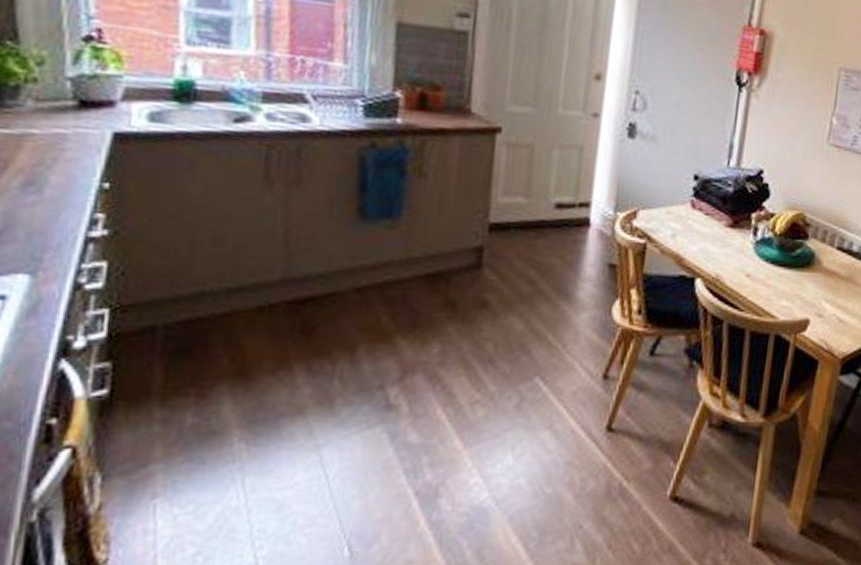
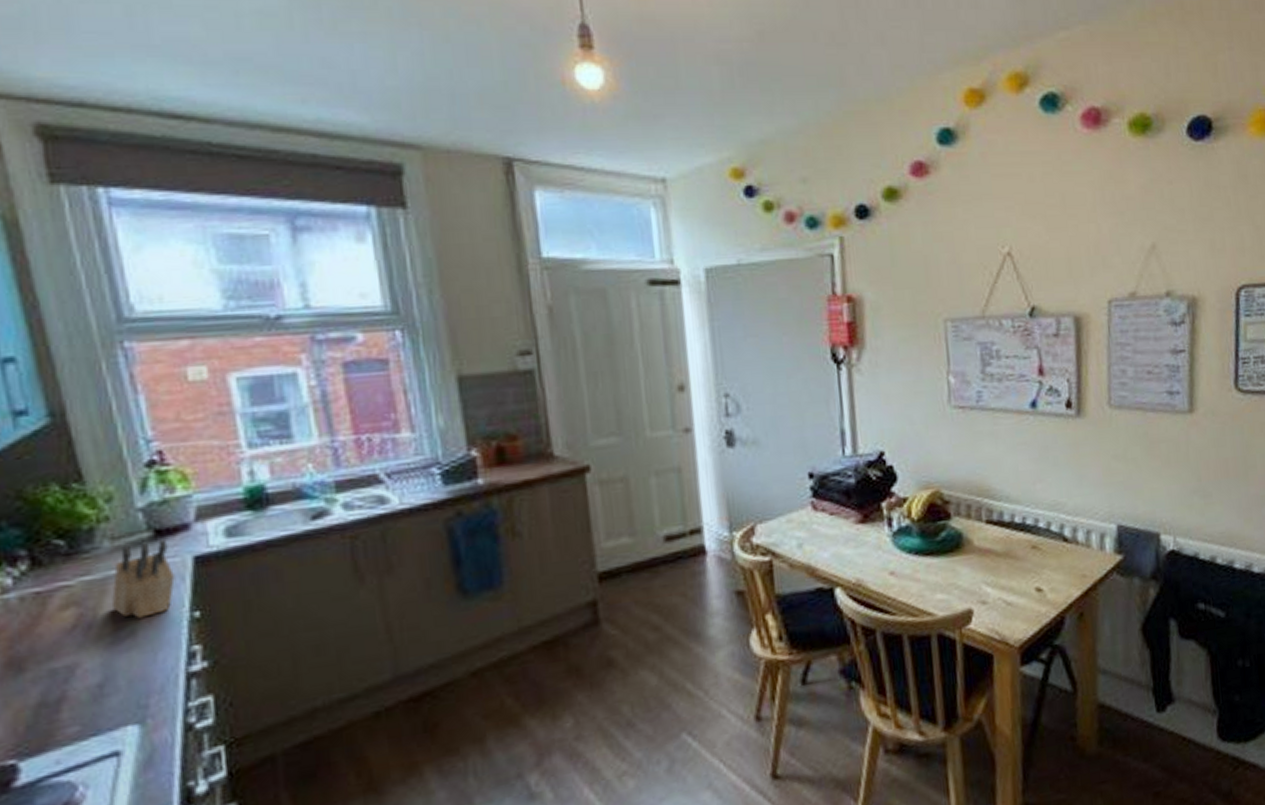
knife block: none [23,109,91,179] -> present [111,540,175,619]

